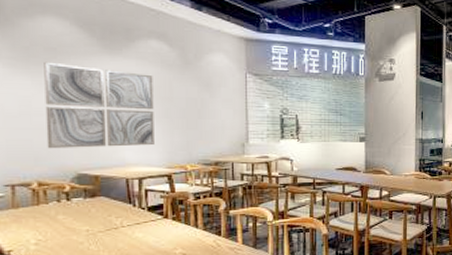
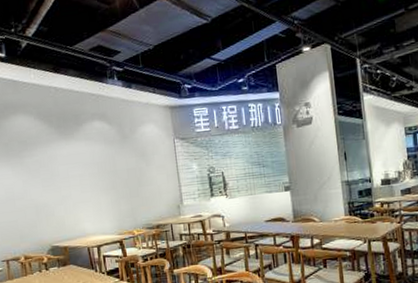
wall art: present [44,61,154,149] -> none [19,152,106,227]

